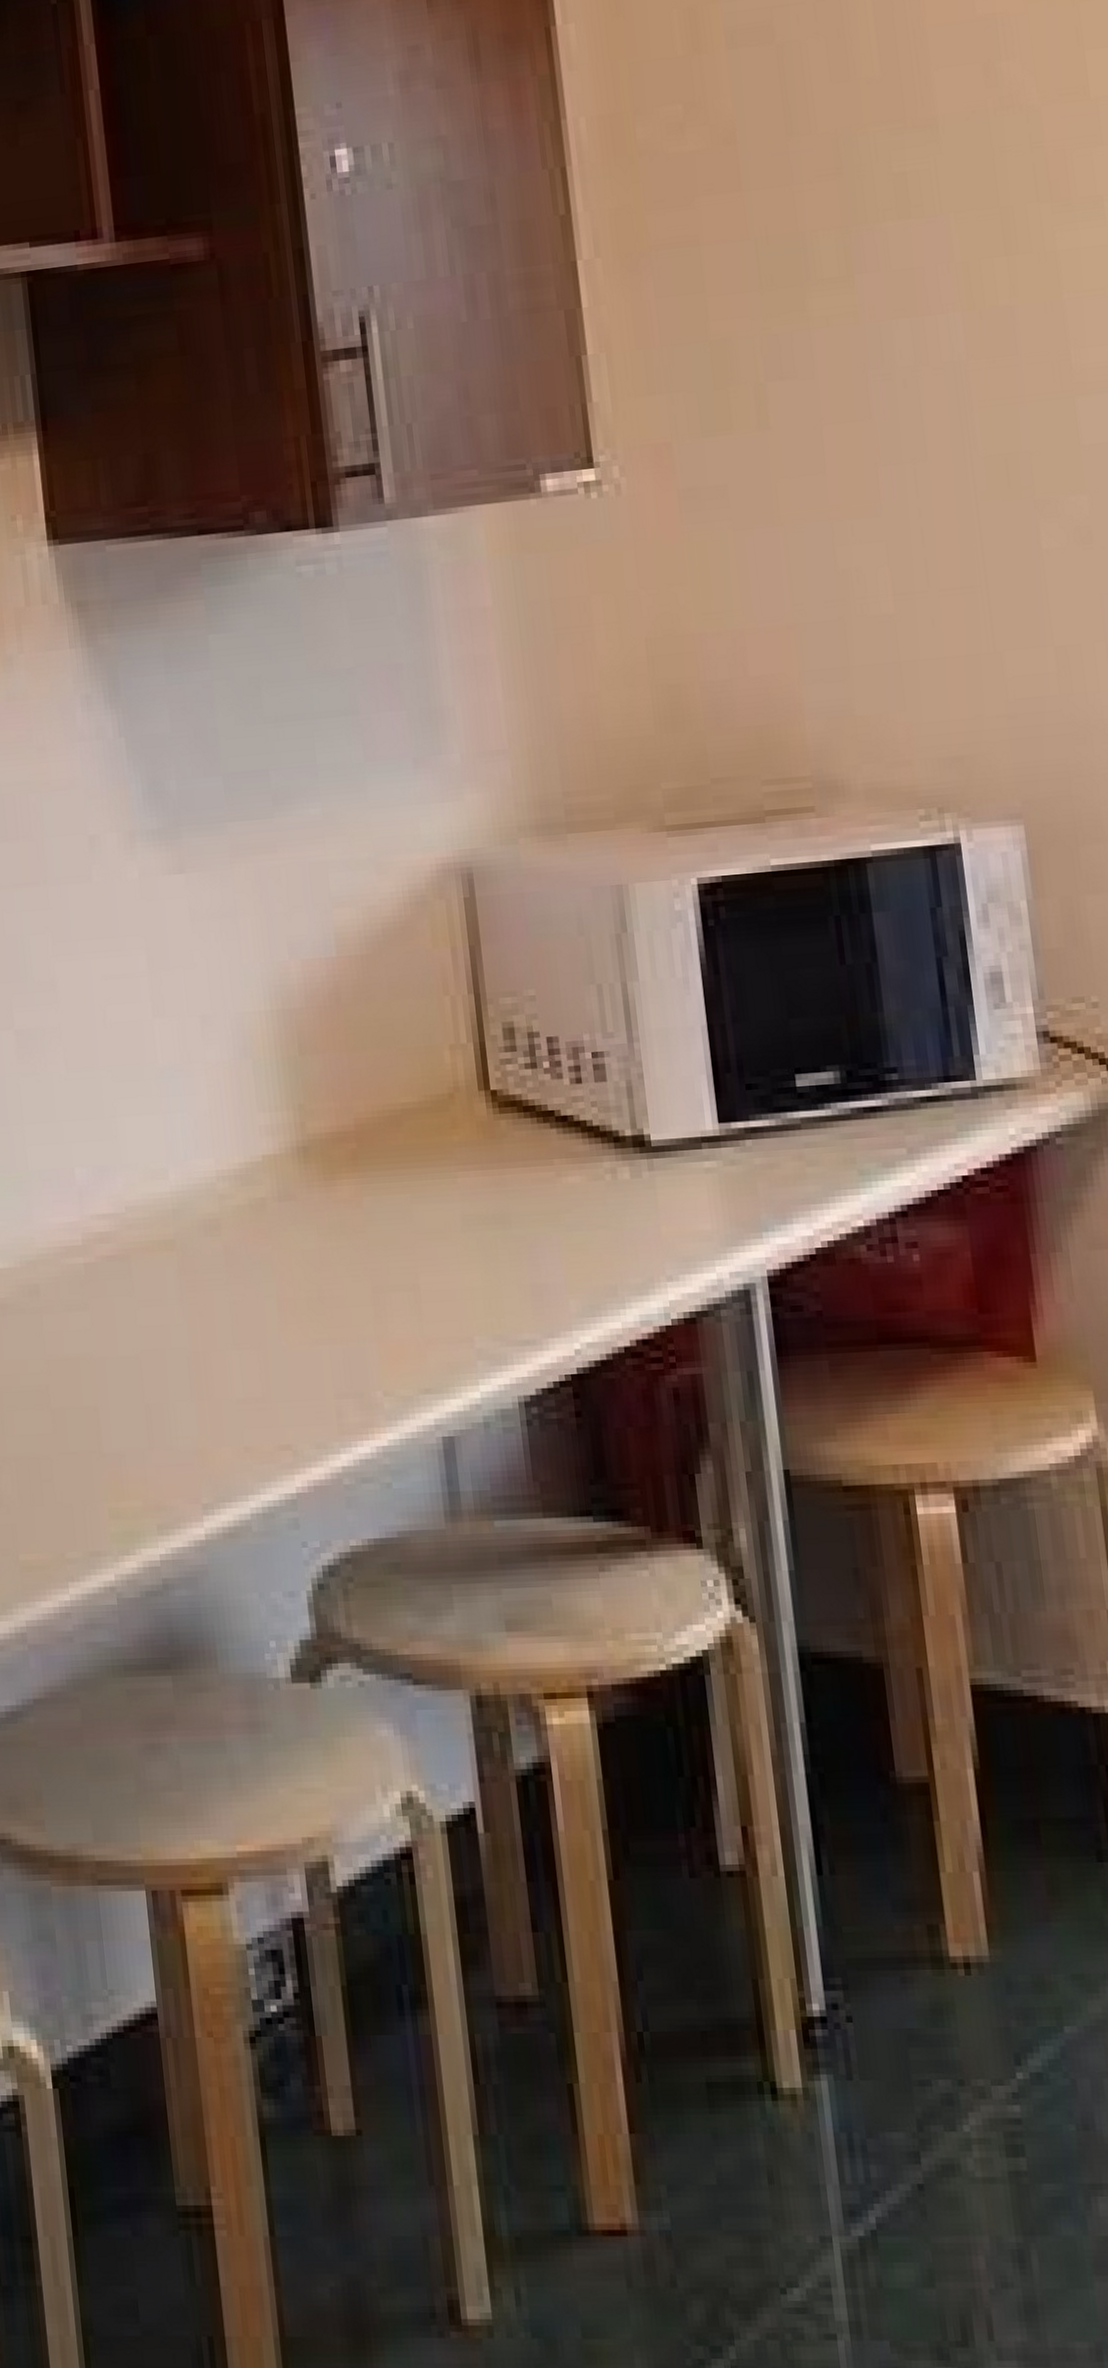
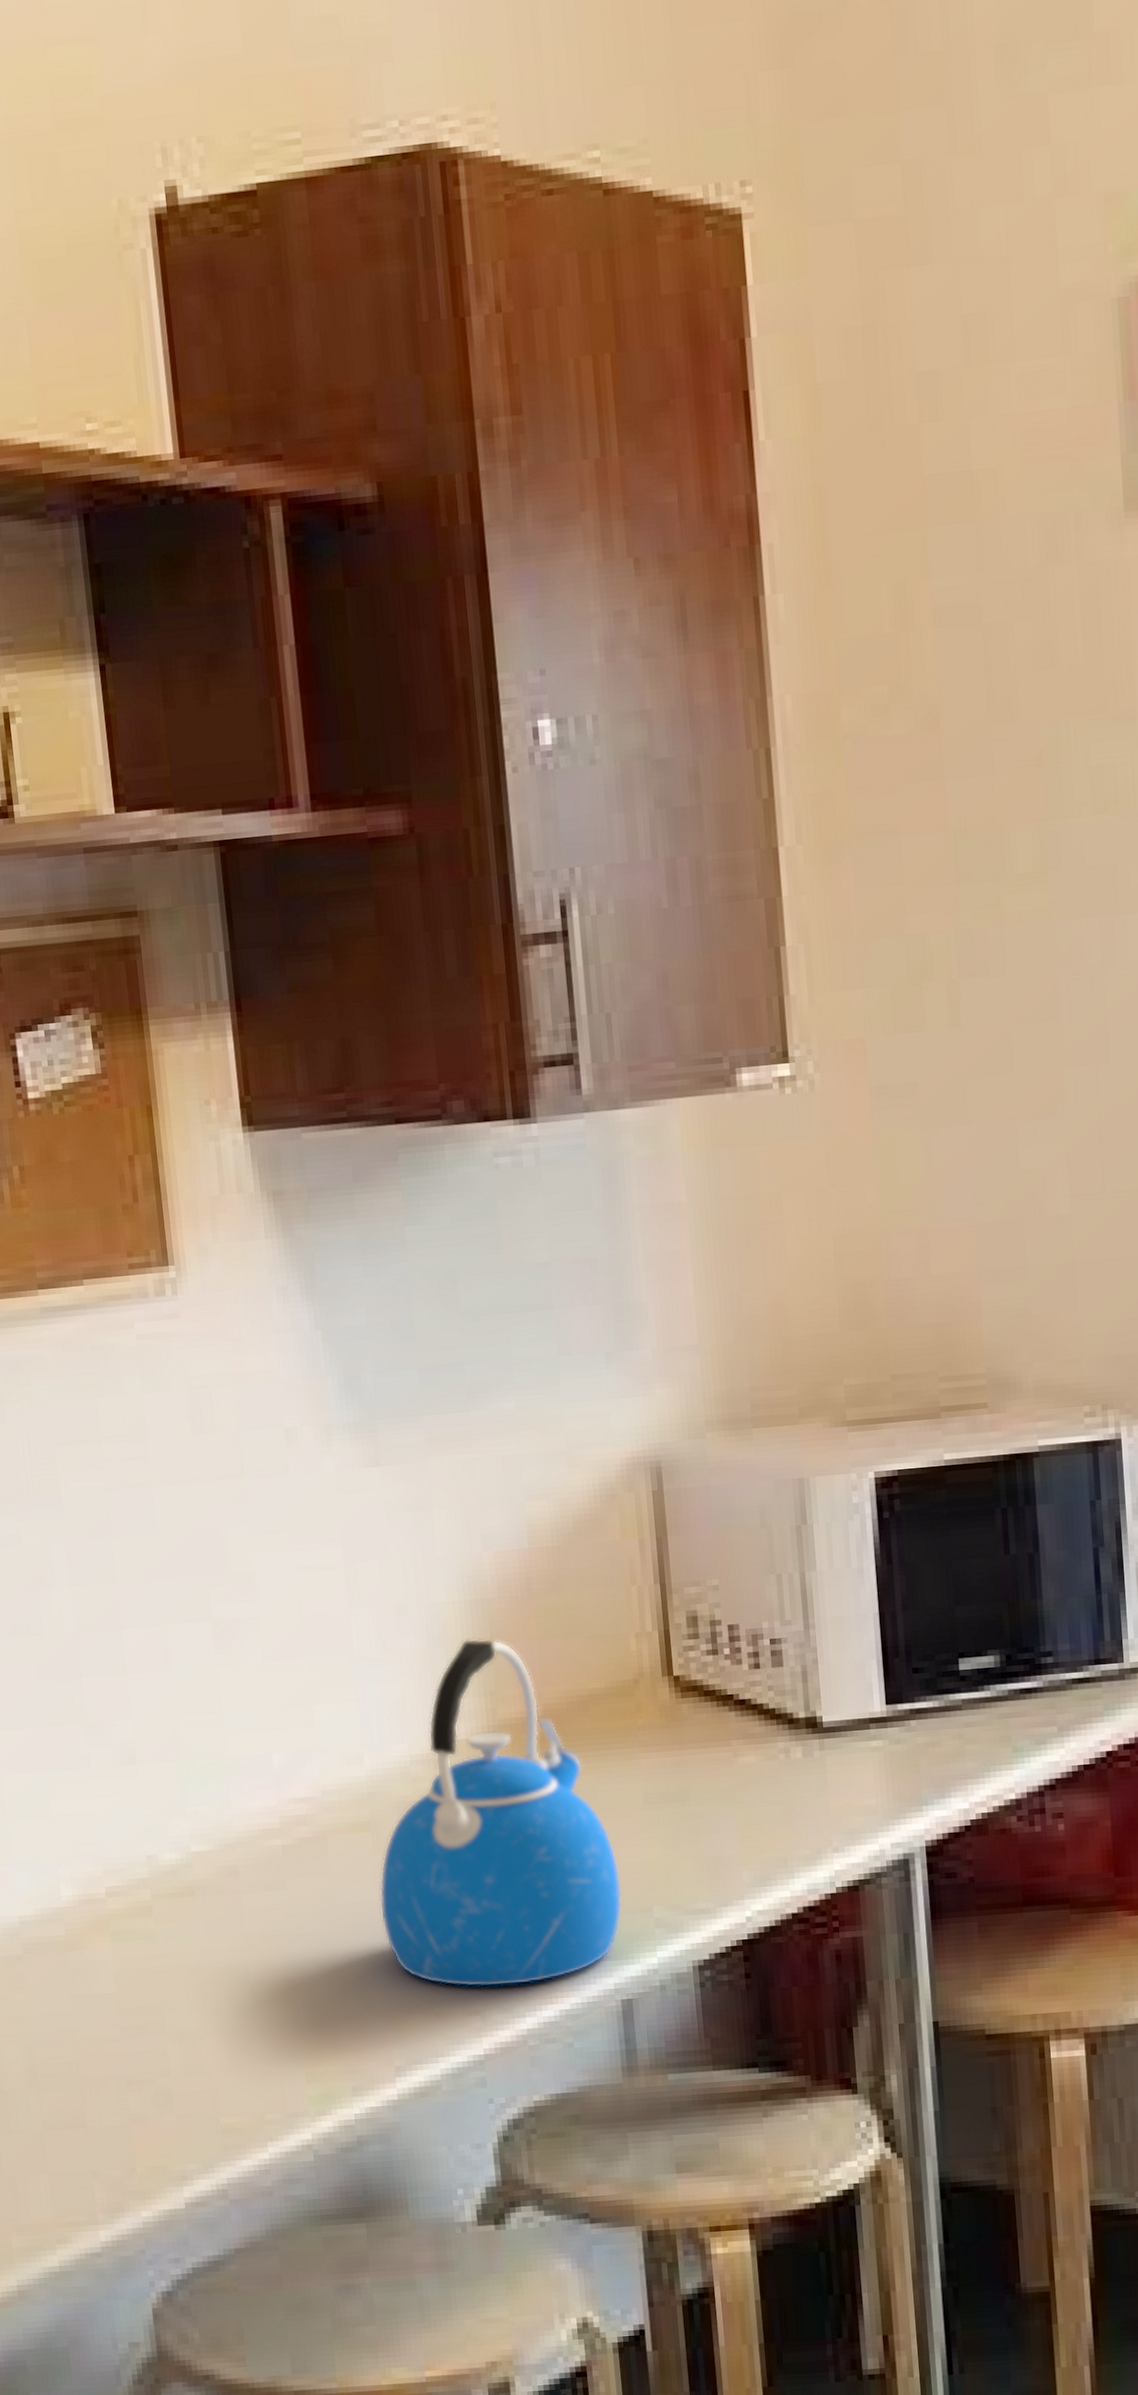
kettle: none [185,1049,441,1421] -> present [379,1638,622,1988]

